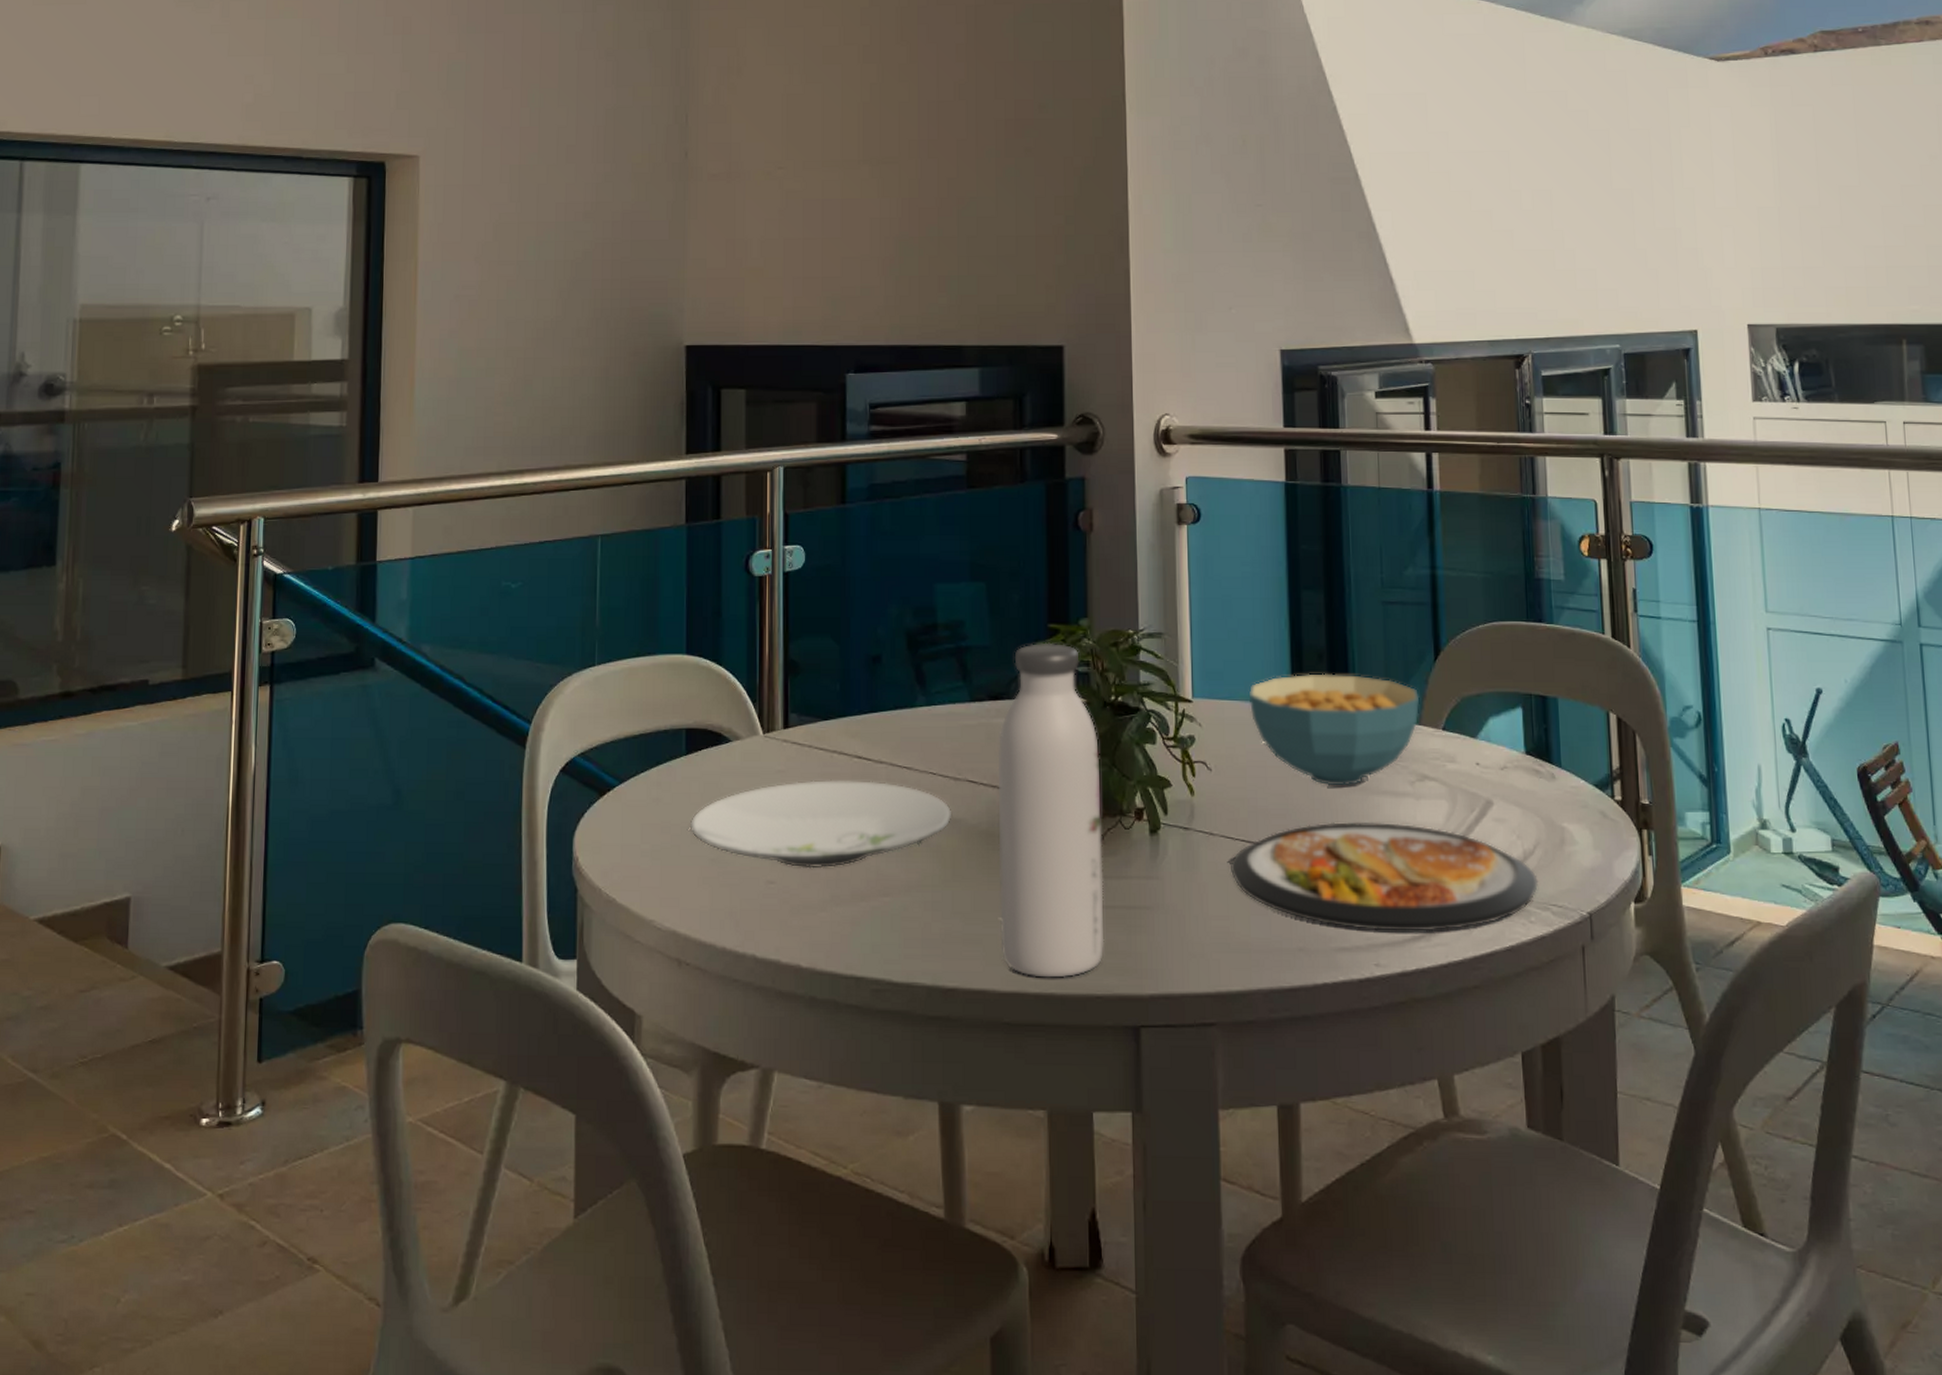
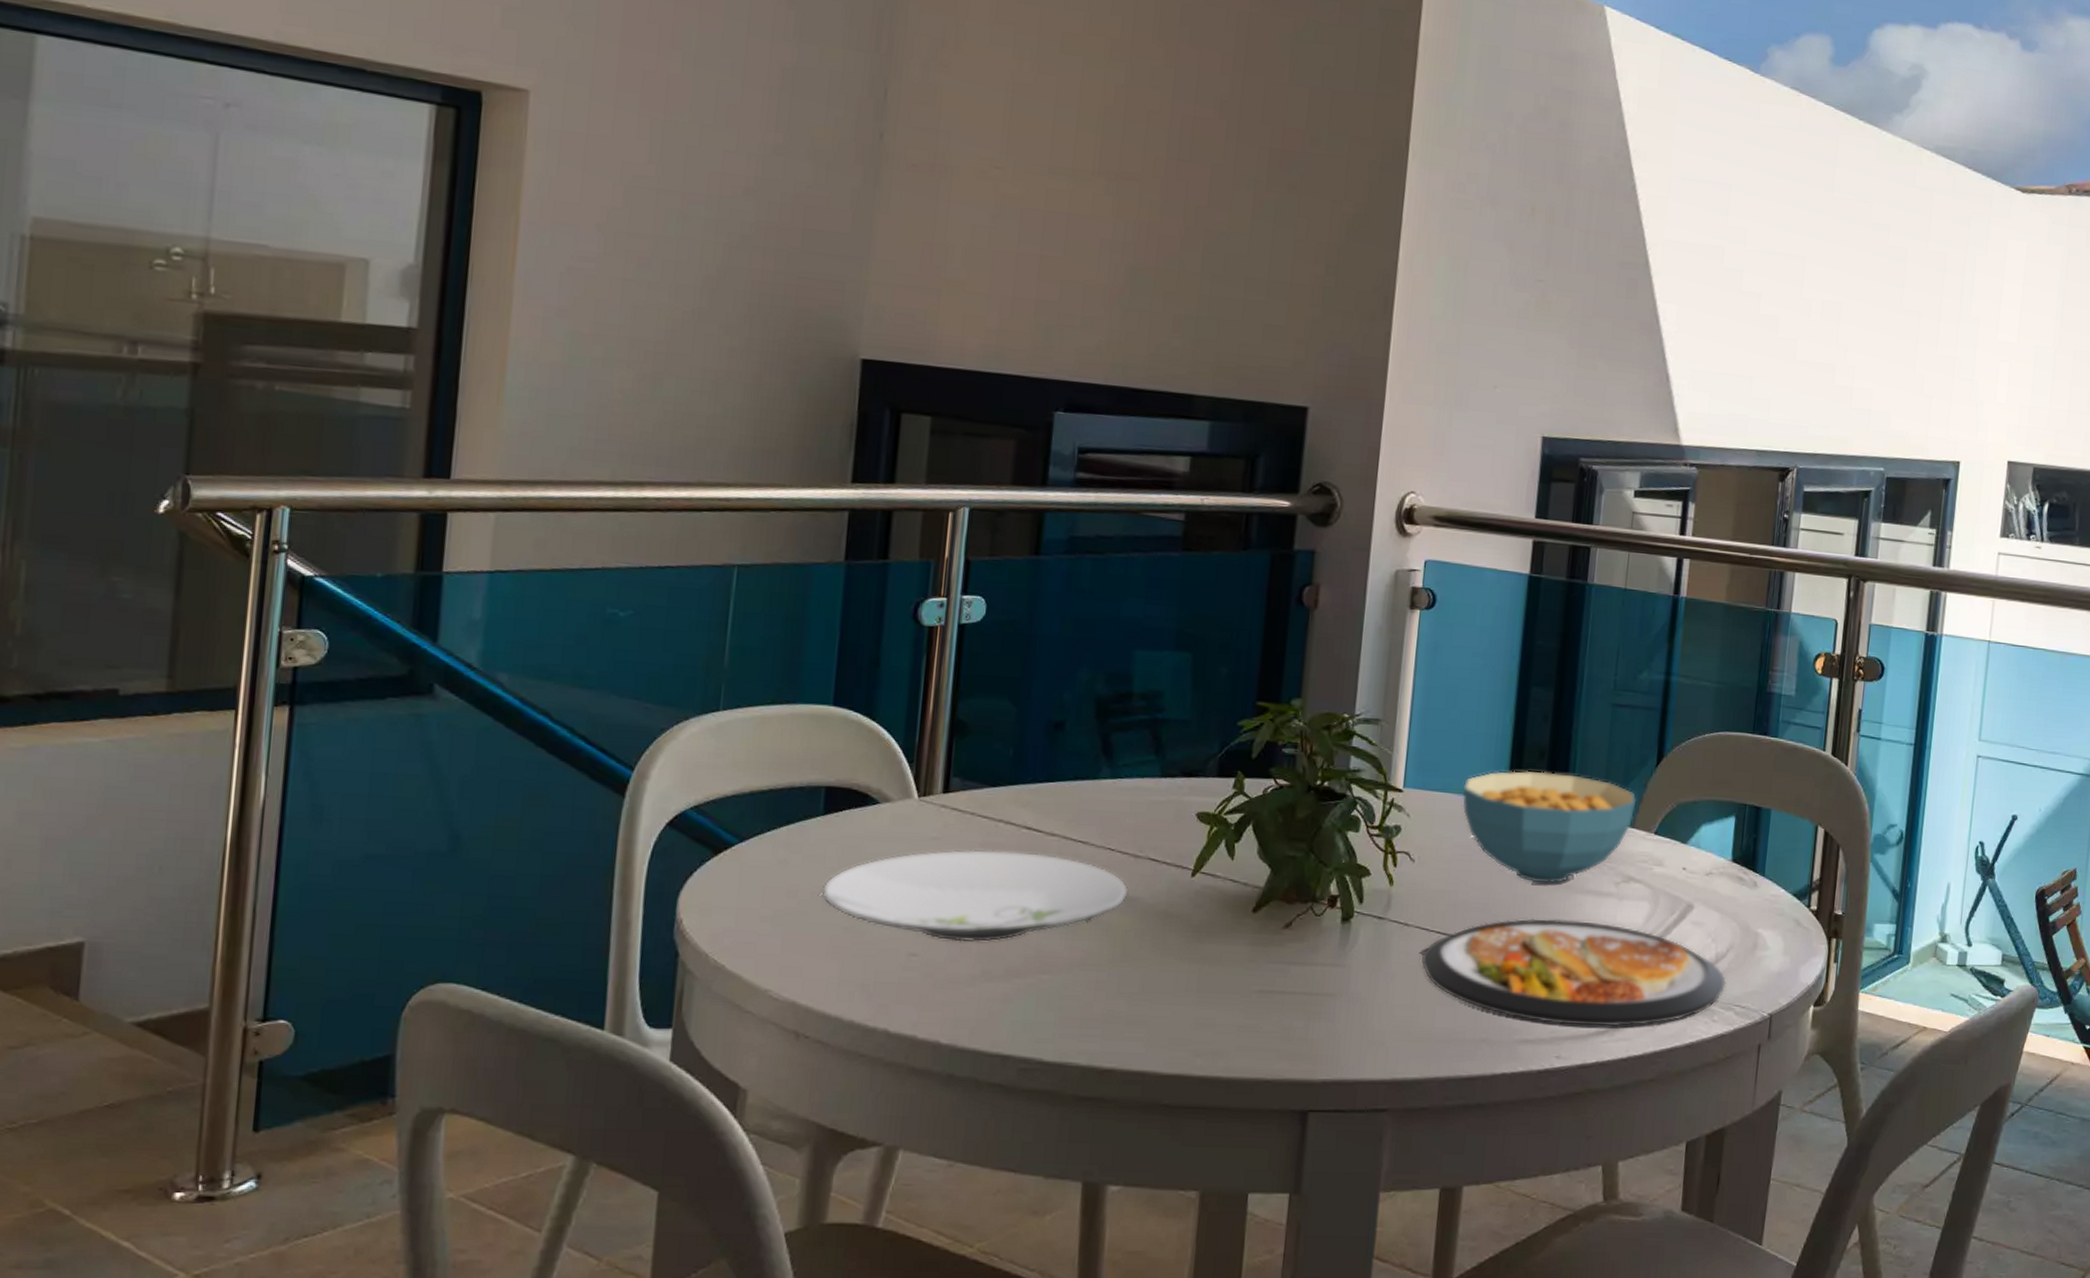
water bottle: present [997,642,1105,978] -> none [1167,720,1298,1062]

